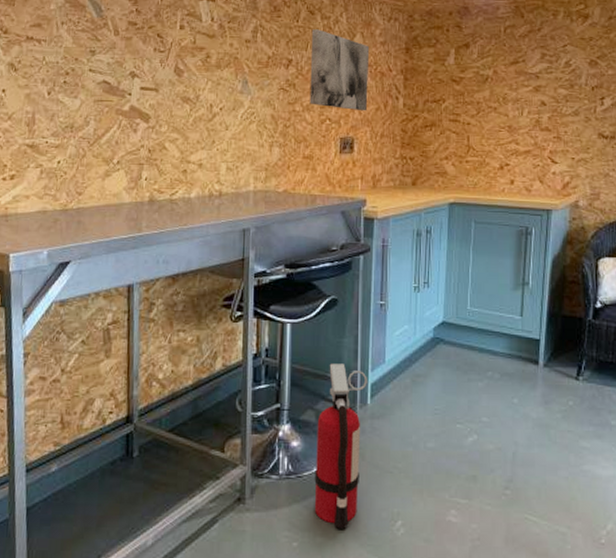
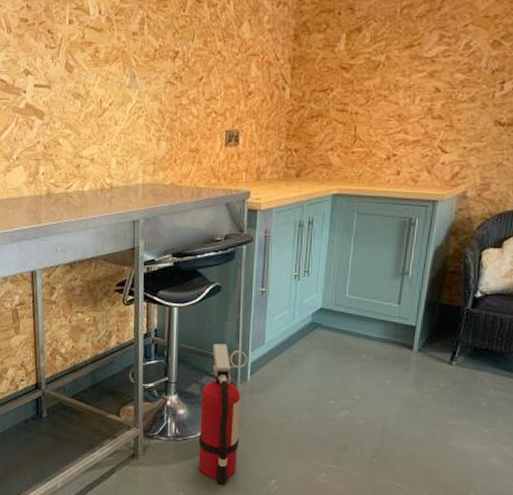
wall art: present [309,29,370,111] -> none [196,18,257,103]

